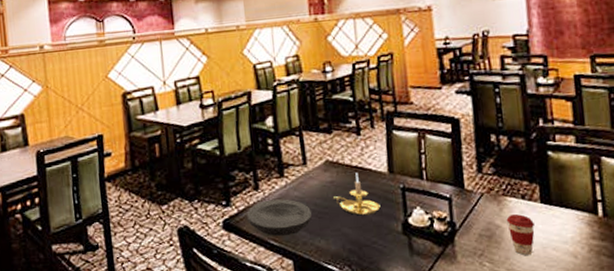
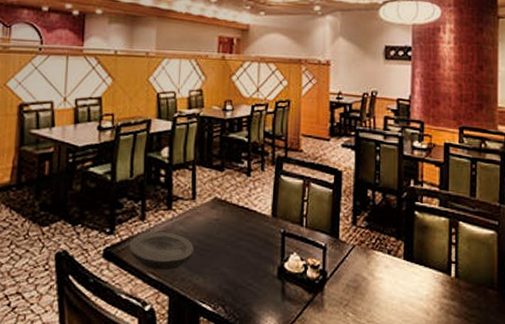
candle holder: present [333,172,381,216] -> none [217,213,260,257]
coffee cup: present [506,213,535,255] -> none [372,267,396,308]

